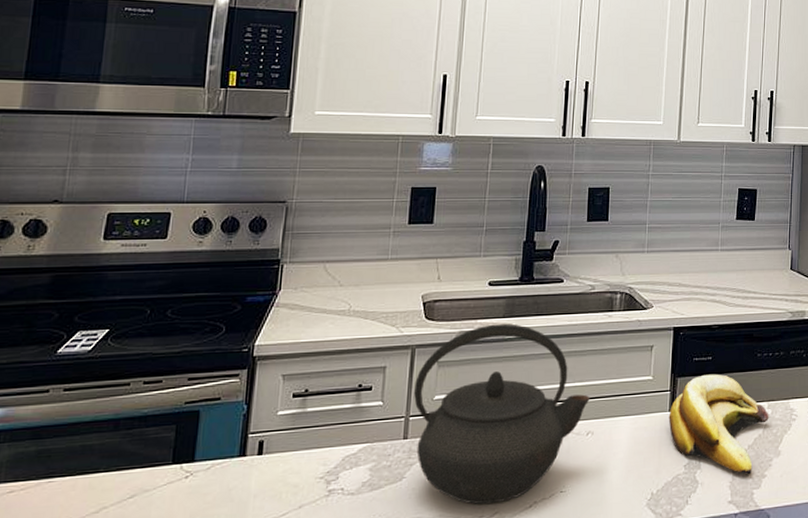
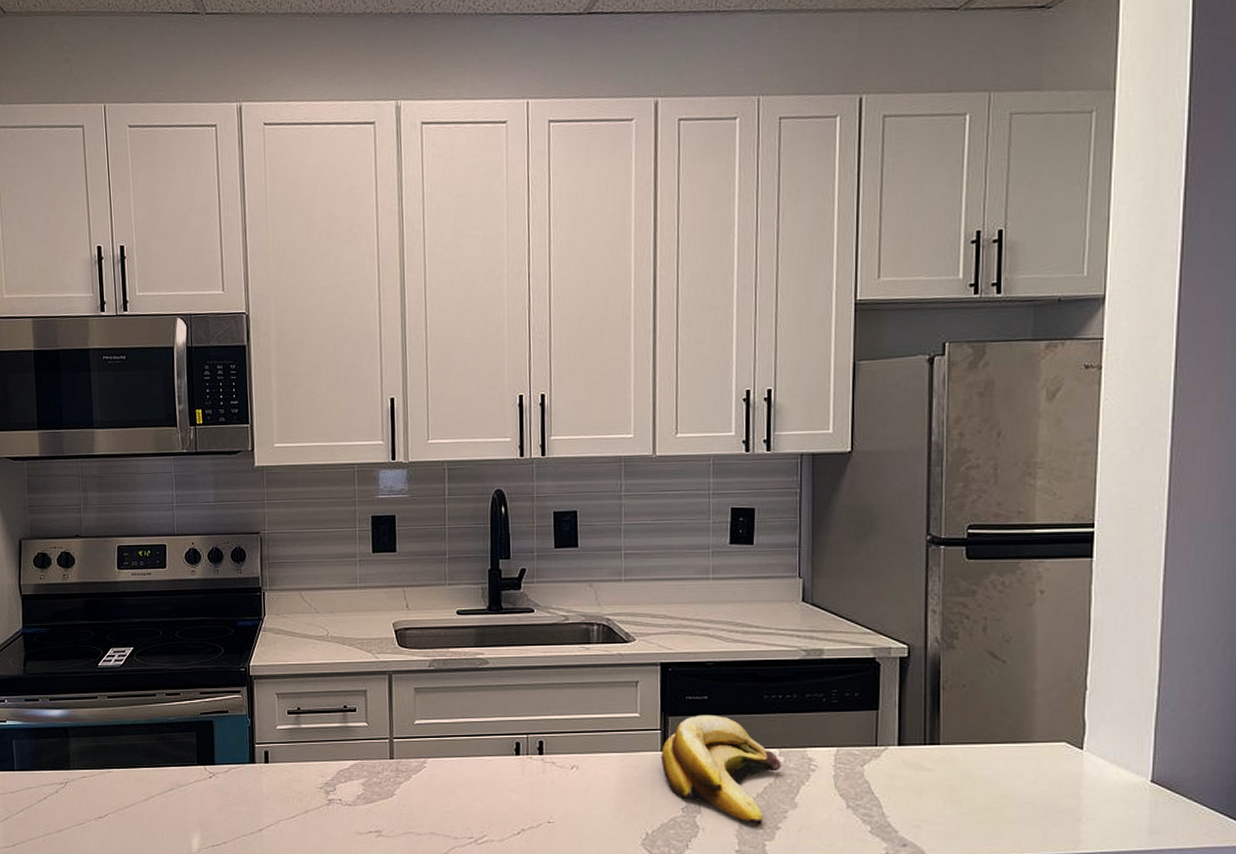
kettle: present [413,323,590,505] -> none [394,653,572,827]

